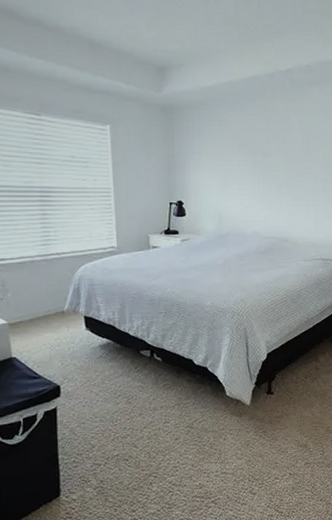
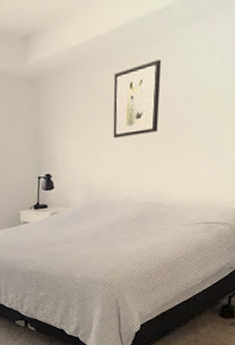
wall art: none [243,112,285,175] -> present [113,59,162,138]

